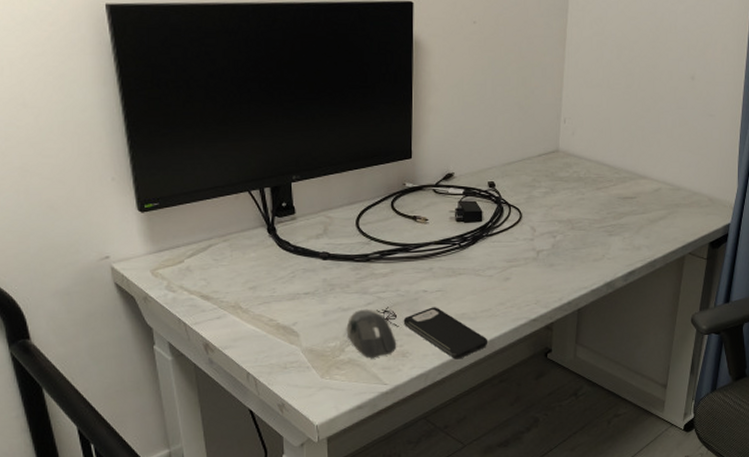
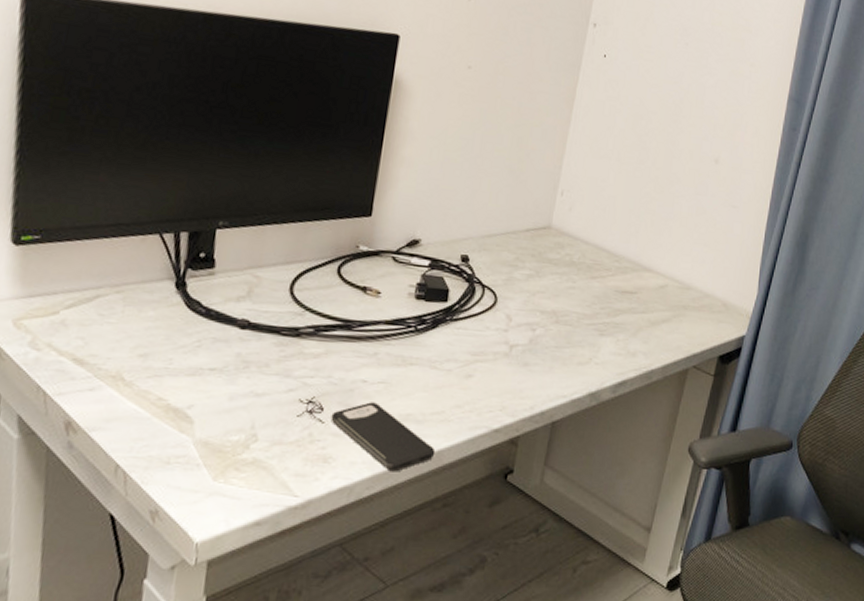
mouse: present [346,309,397,359] -> none [255,396,319,461]

